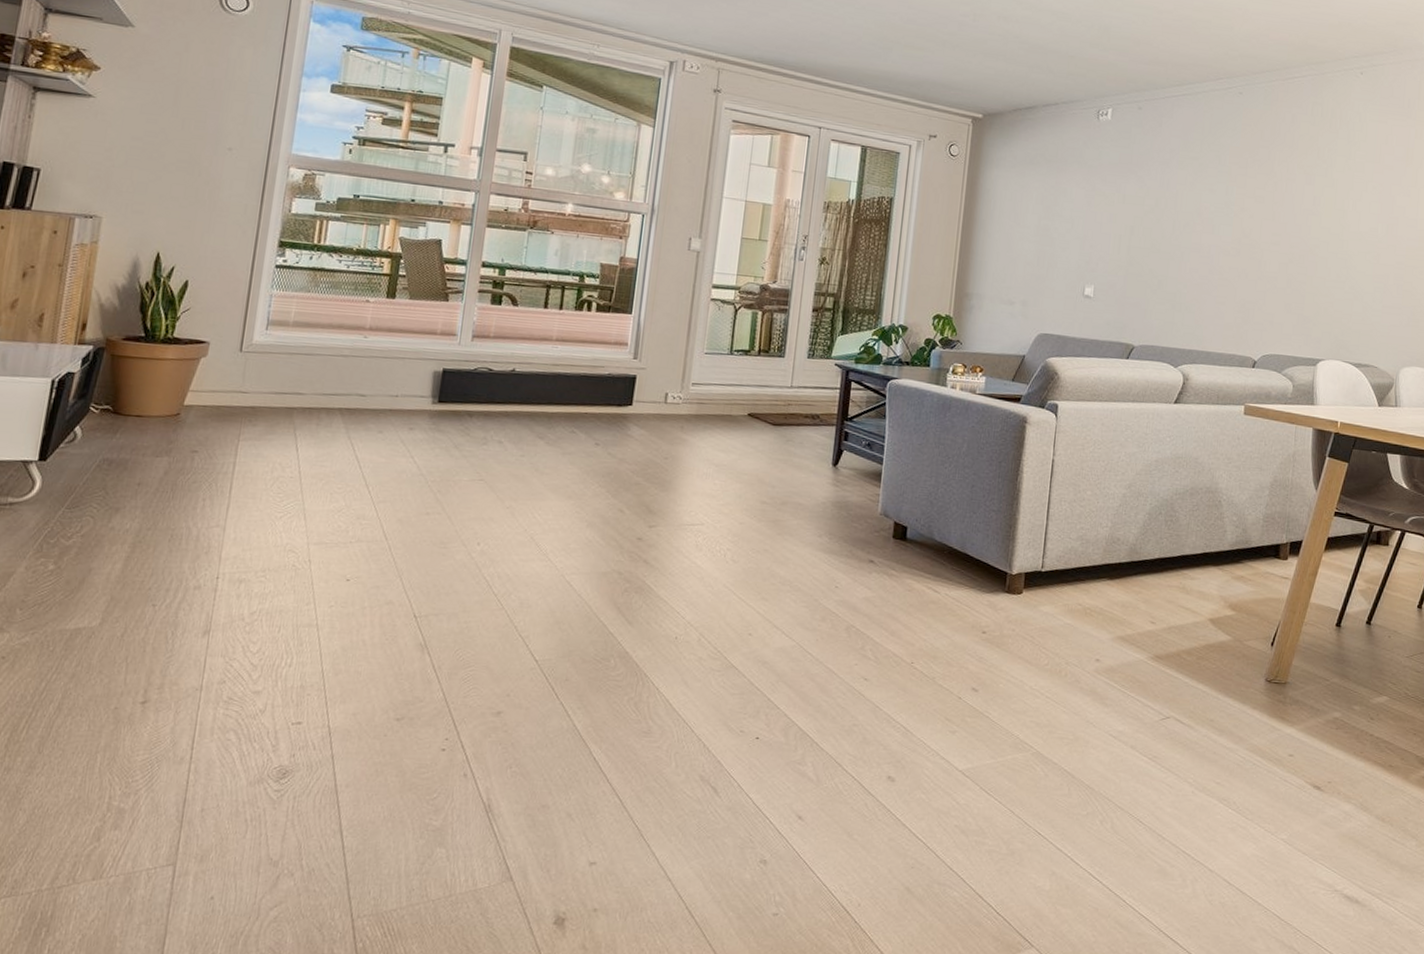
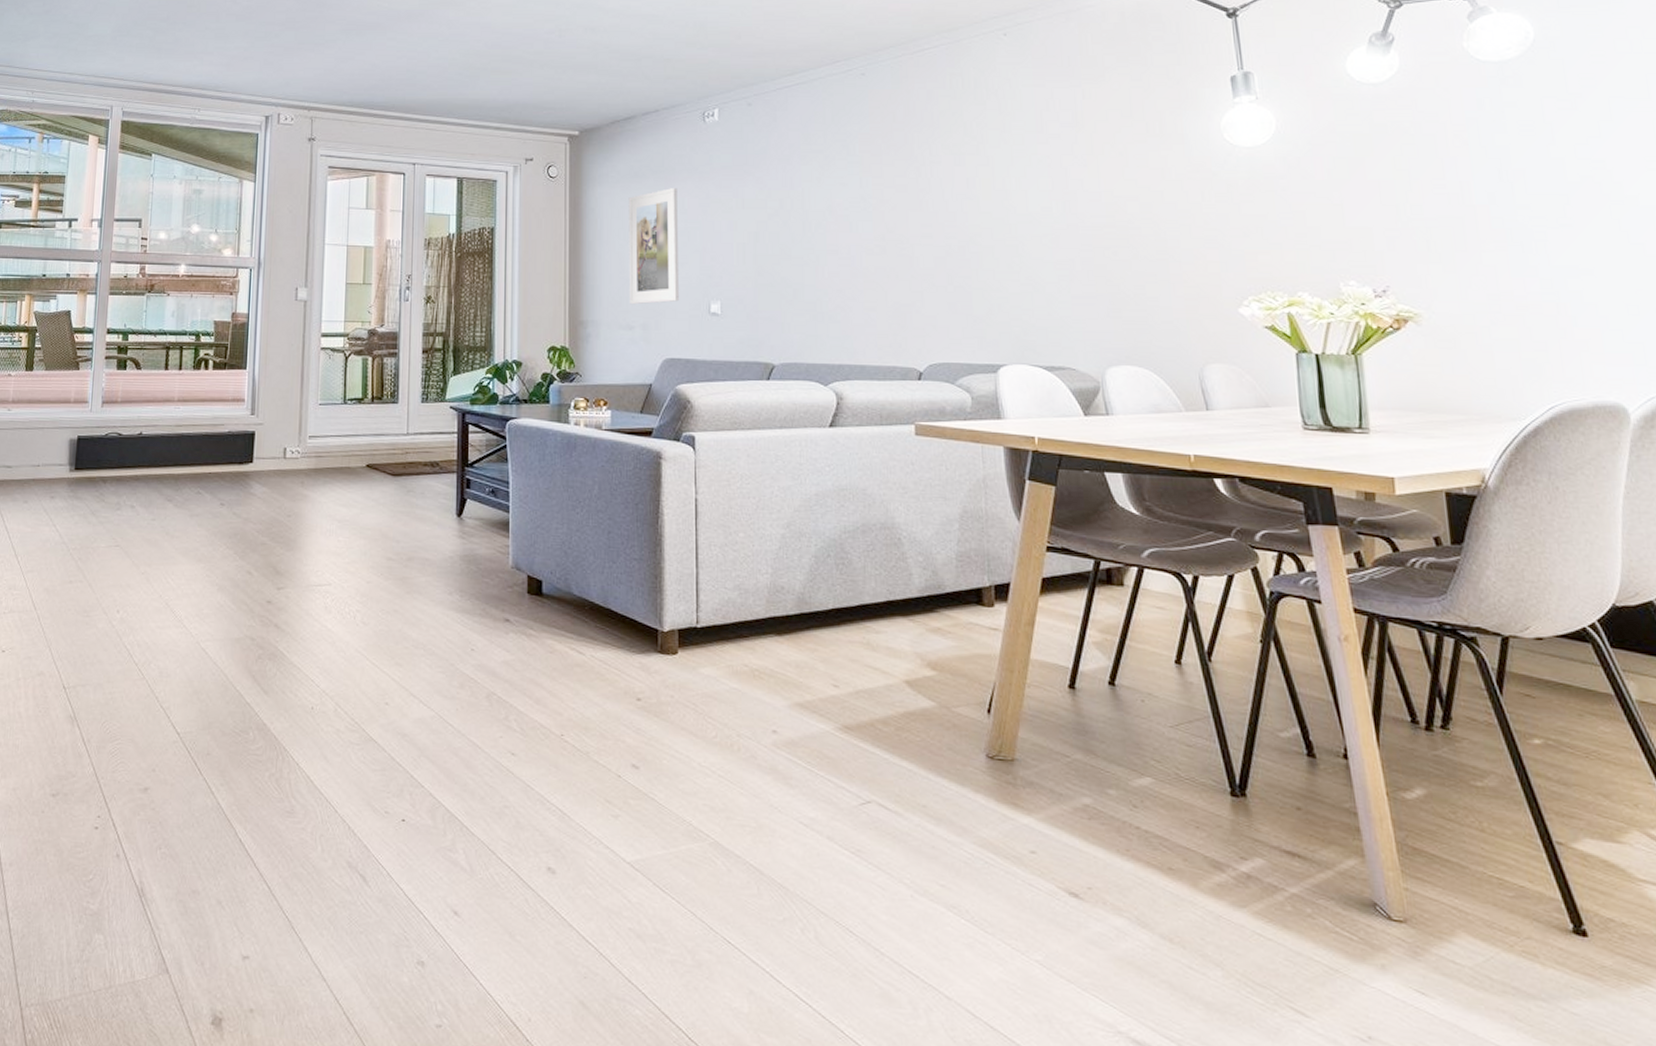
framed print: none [1013,177,1067,283] -> present [628,188,680,305]

